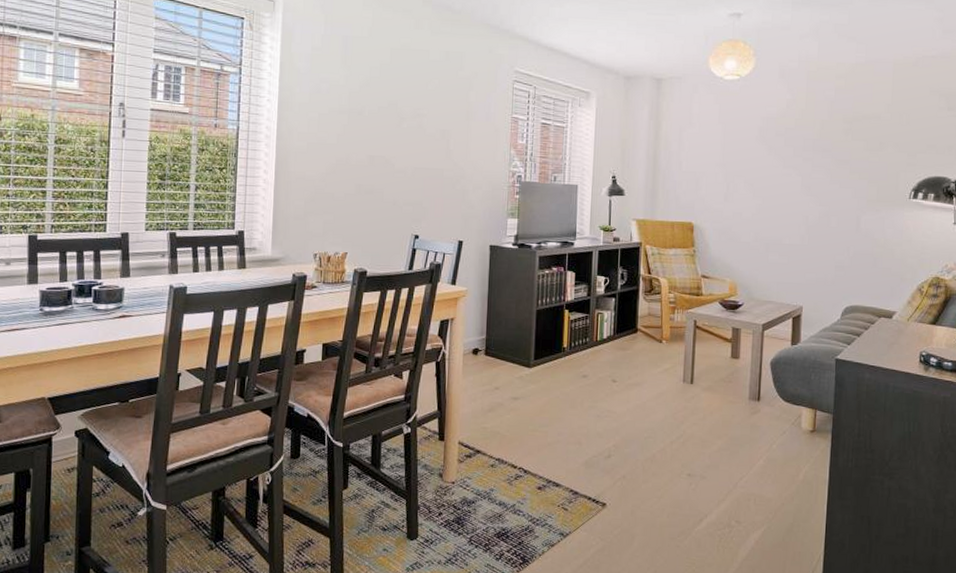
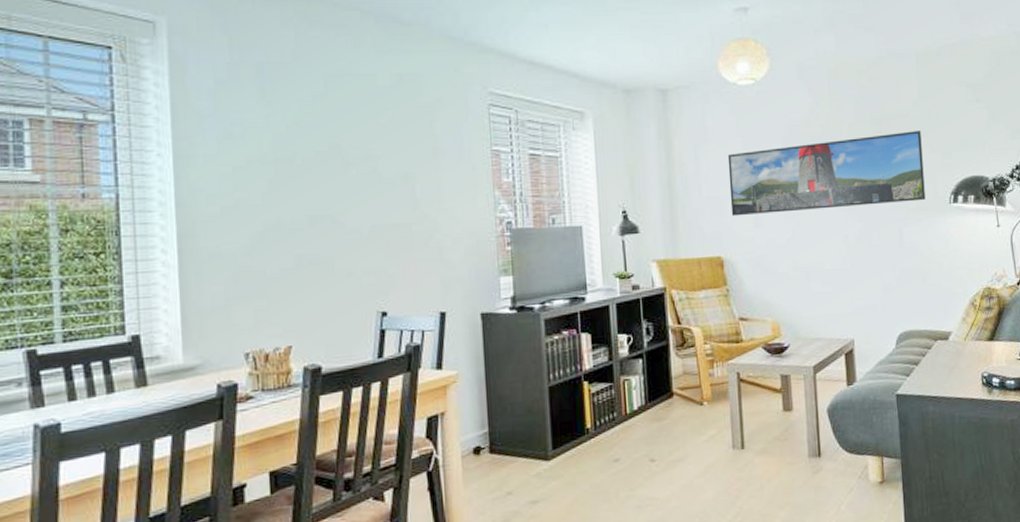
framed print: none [705,131,890,194] -> present [727,131,926,217]

